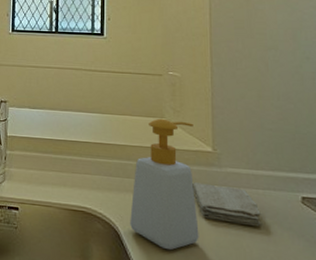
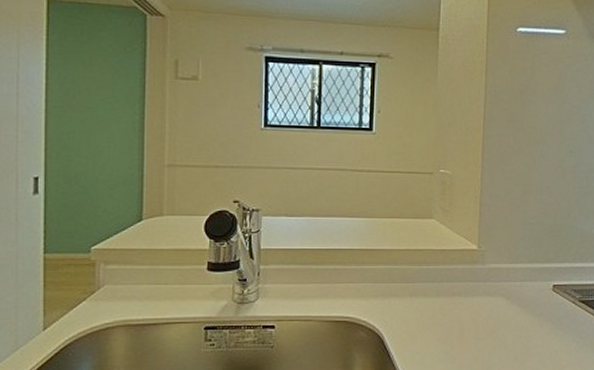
soap bottle: present [130,118,199,250] -> none [394,219,461,347]
washcloth: present [192,182,263,227] -> none [456,281,518,317]

